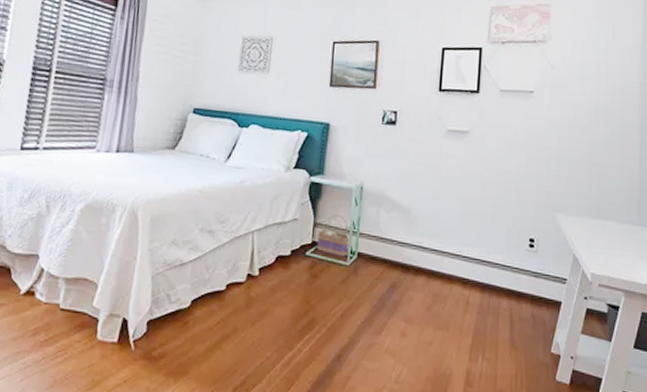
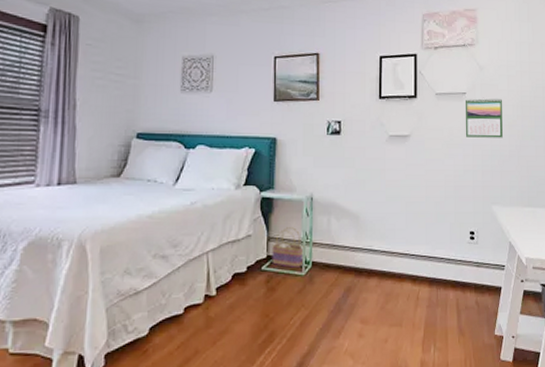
calendar: none [531,98,574,143] -> present [466,98,503,138]

